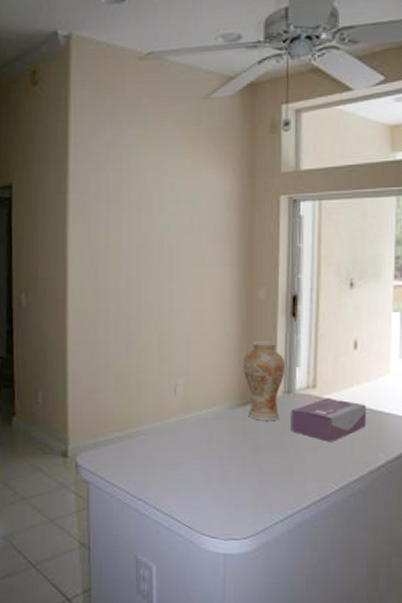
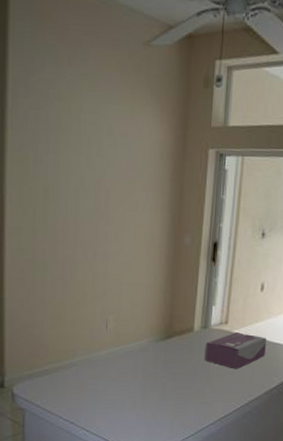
vase: present [242,341,286,421] -> none [167,282,204,353]

